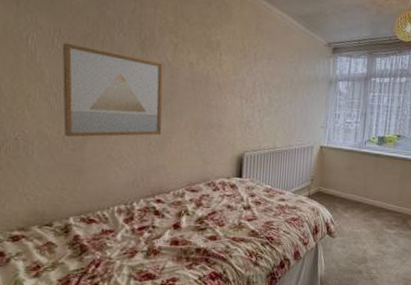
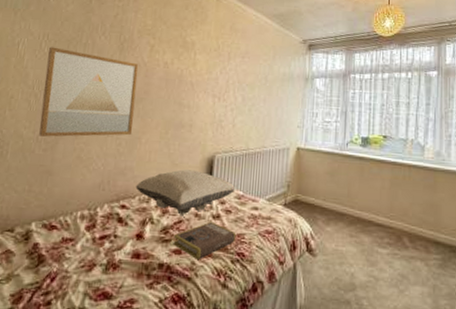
pillow: none [169,167,263,208] -> present [135,169,235,217]
book: none [208,212,266,244] -> present [173,221,237,259]

